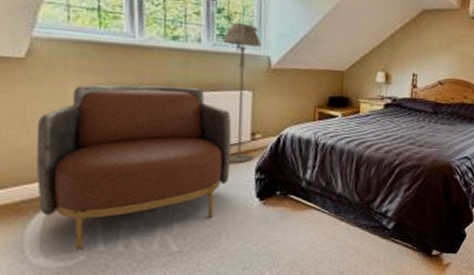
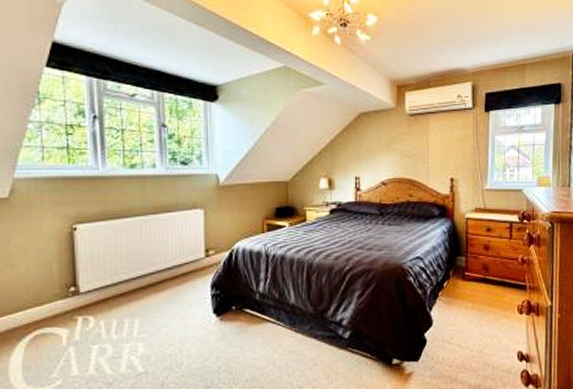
armchair: present [35,84,232,250] -> none [18,210,187,376]
floor lamp: present [223,23,262,163] -> none [175,146,210,280]

